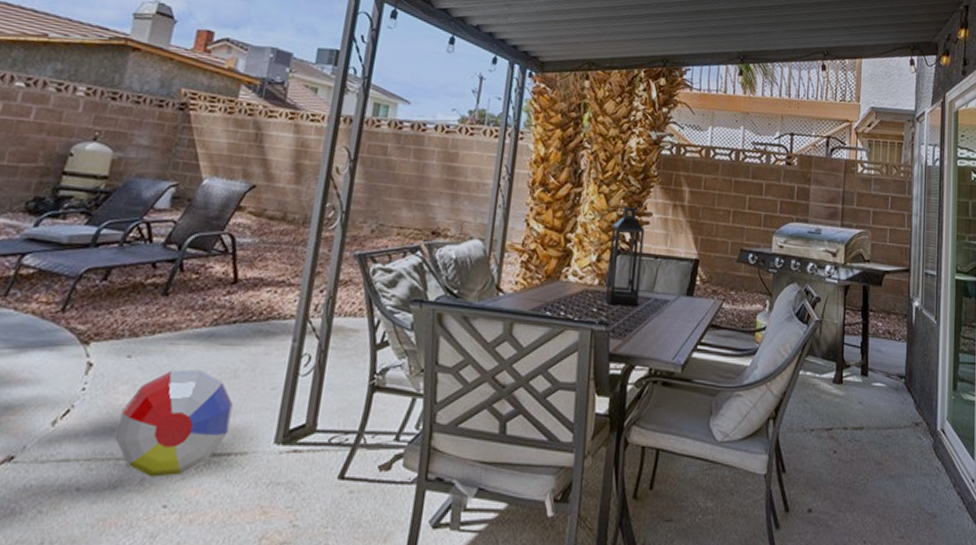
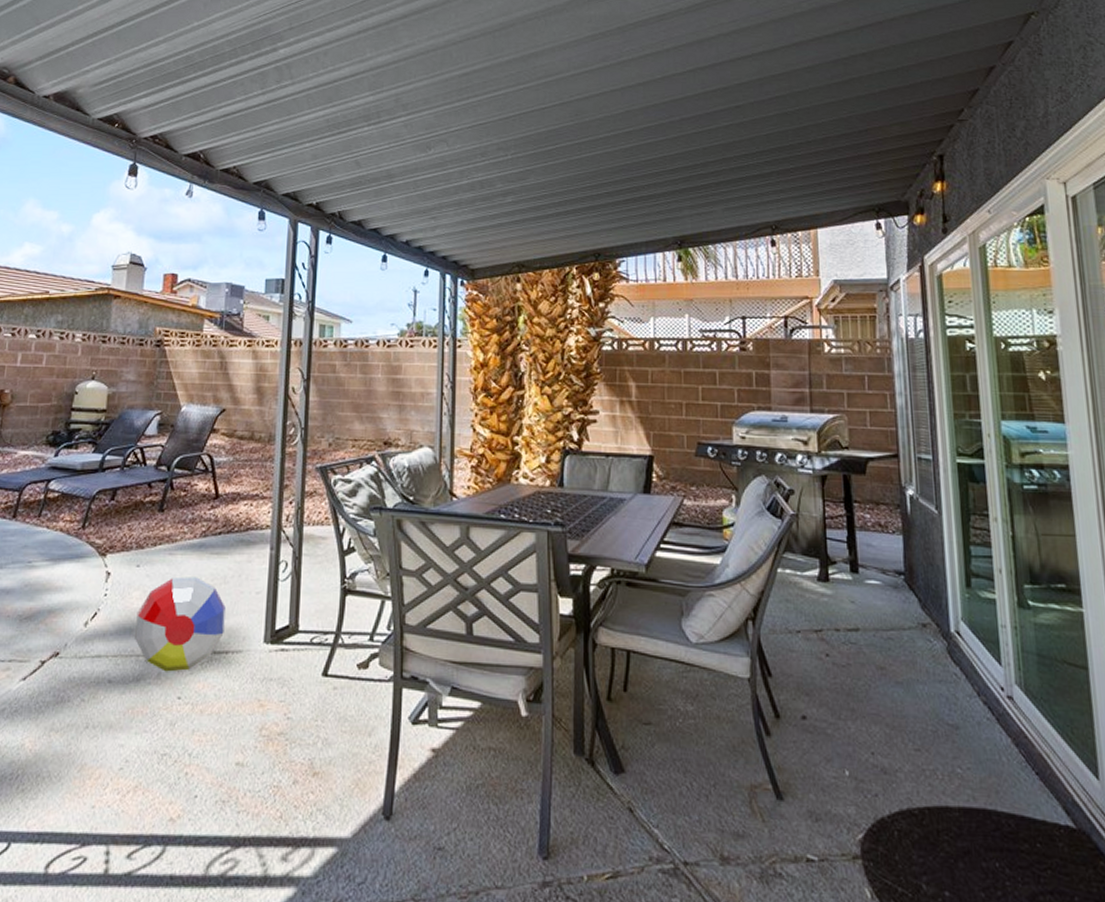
lantern: present [606,191,645,306] -> none [559,390,593,506]

